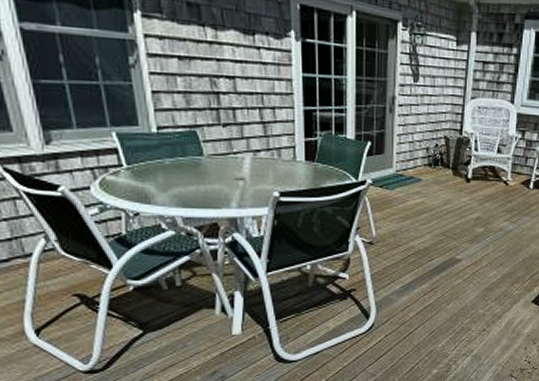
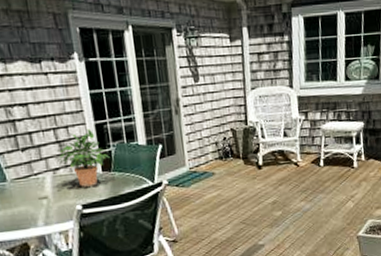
potted plant: none [256,114,316,174] -> present [54,129,111,187]

